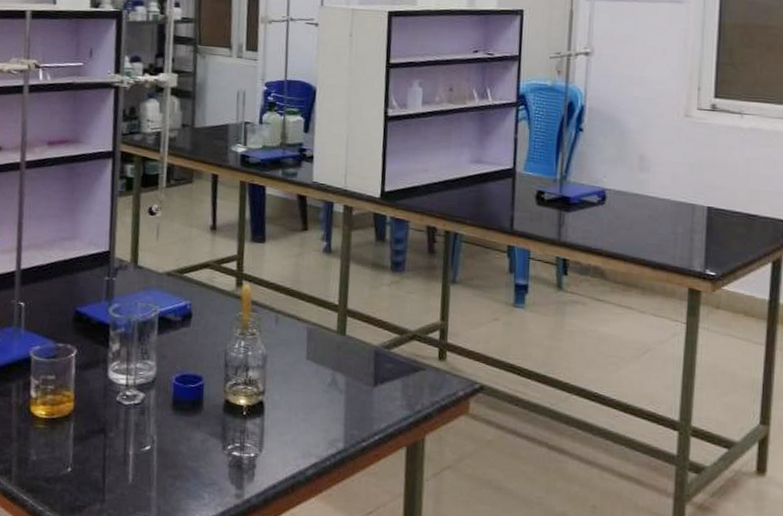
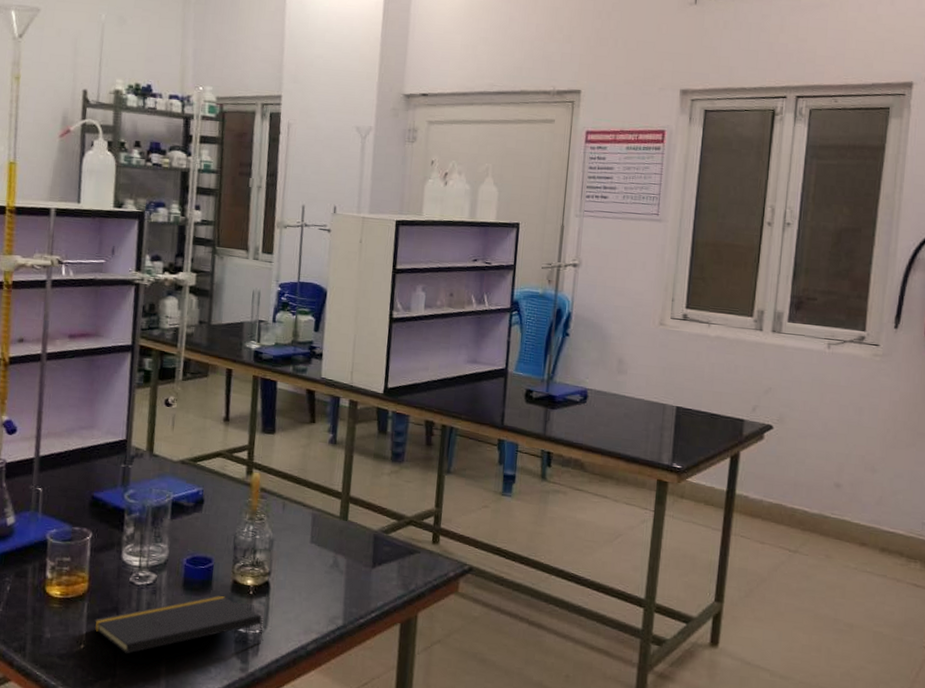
notepad: none [81,415,259,478] -> present [94,594,264,654]

